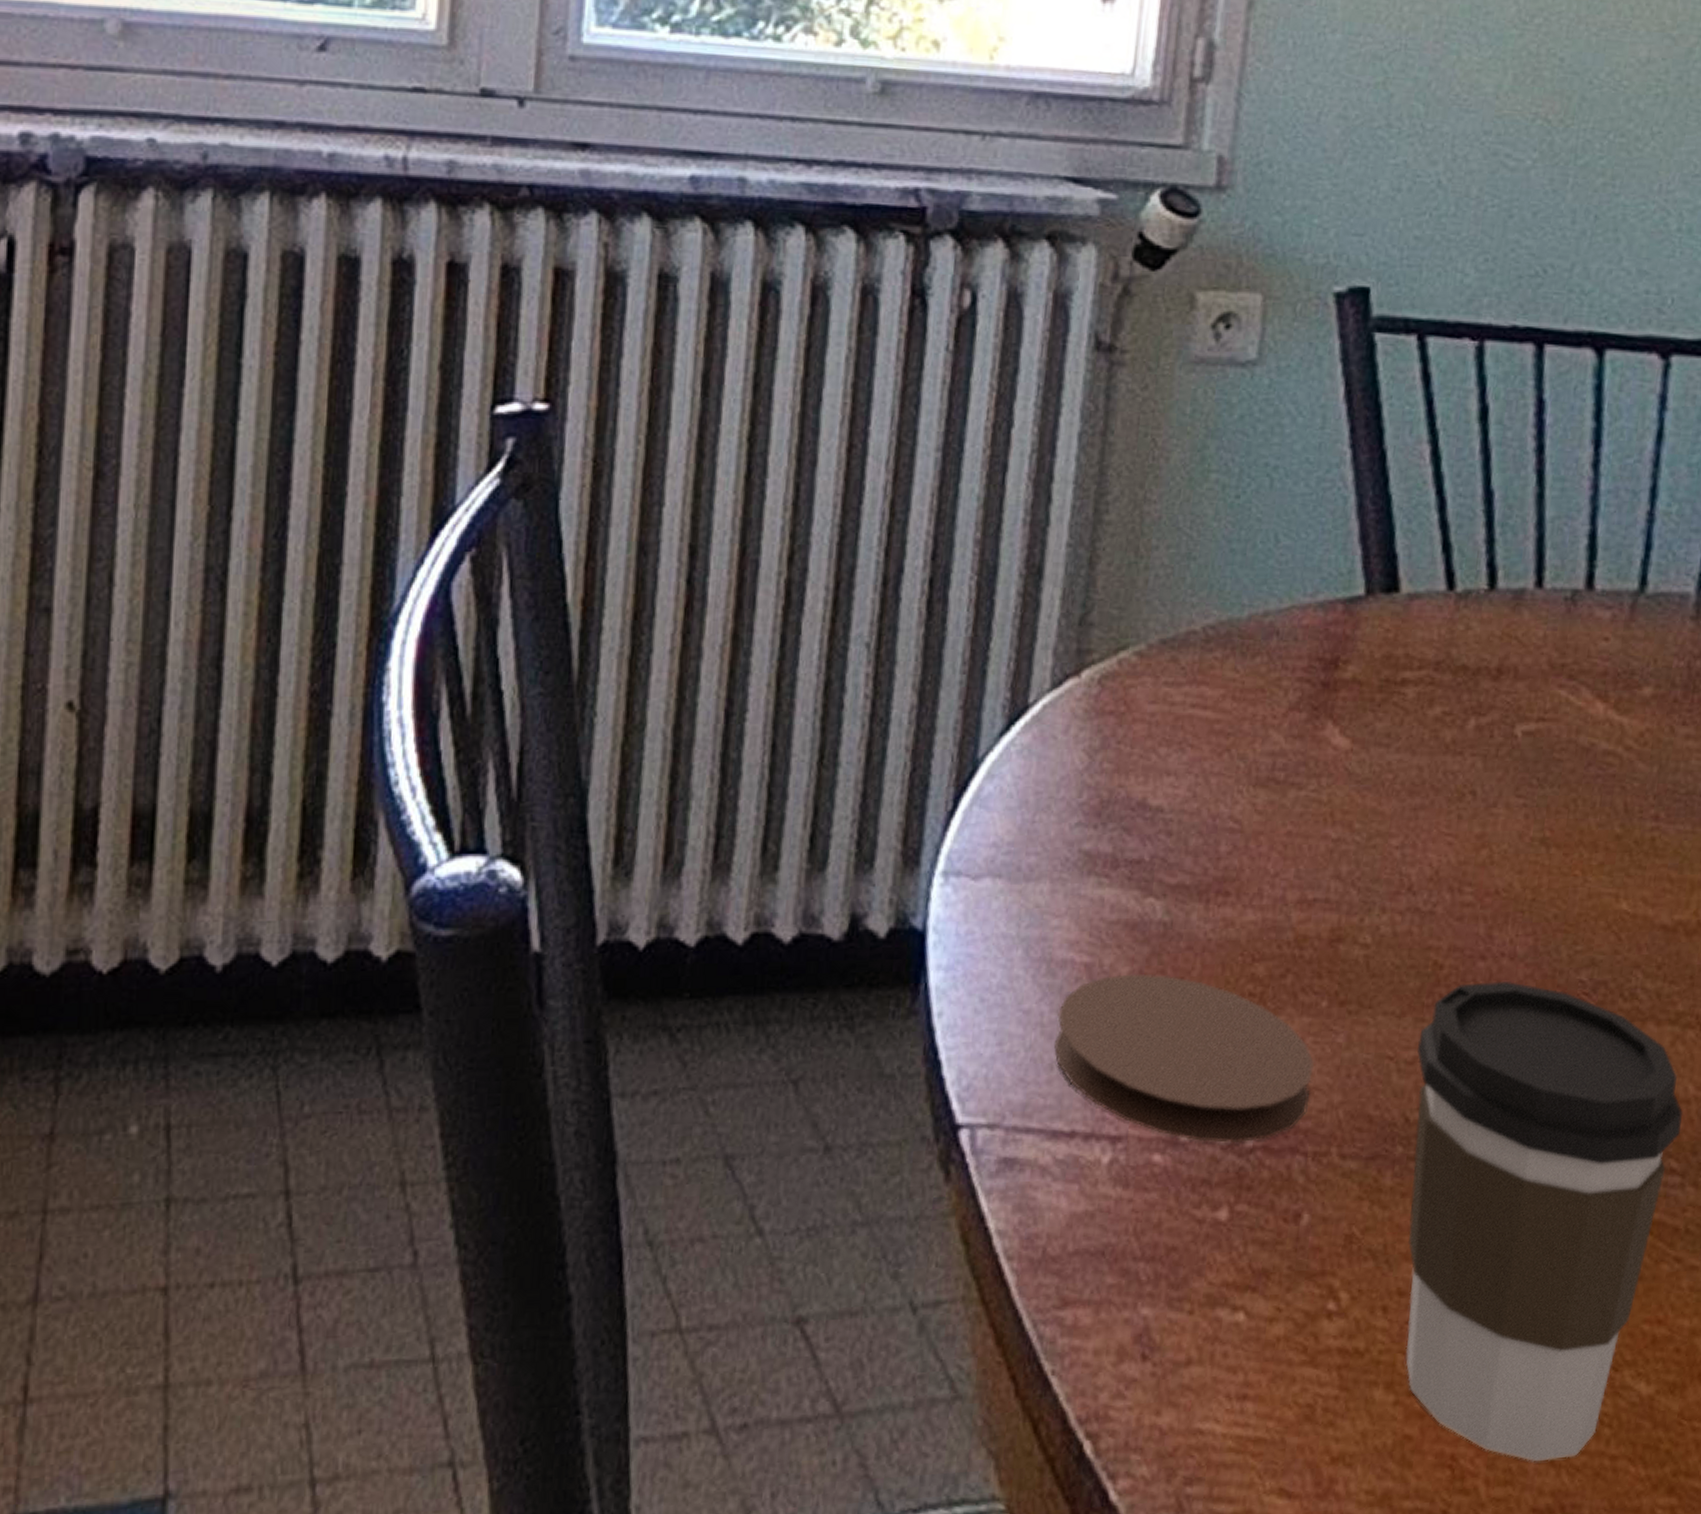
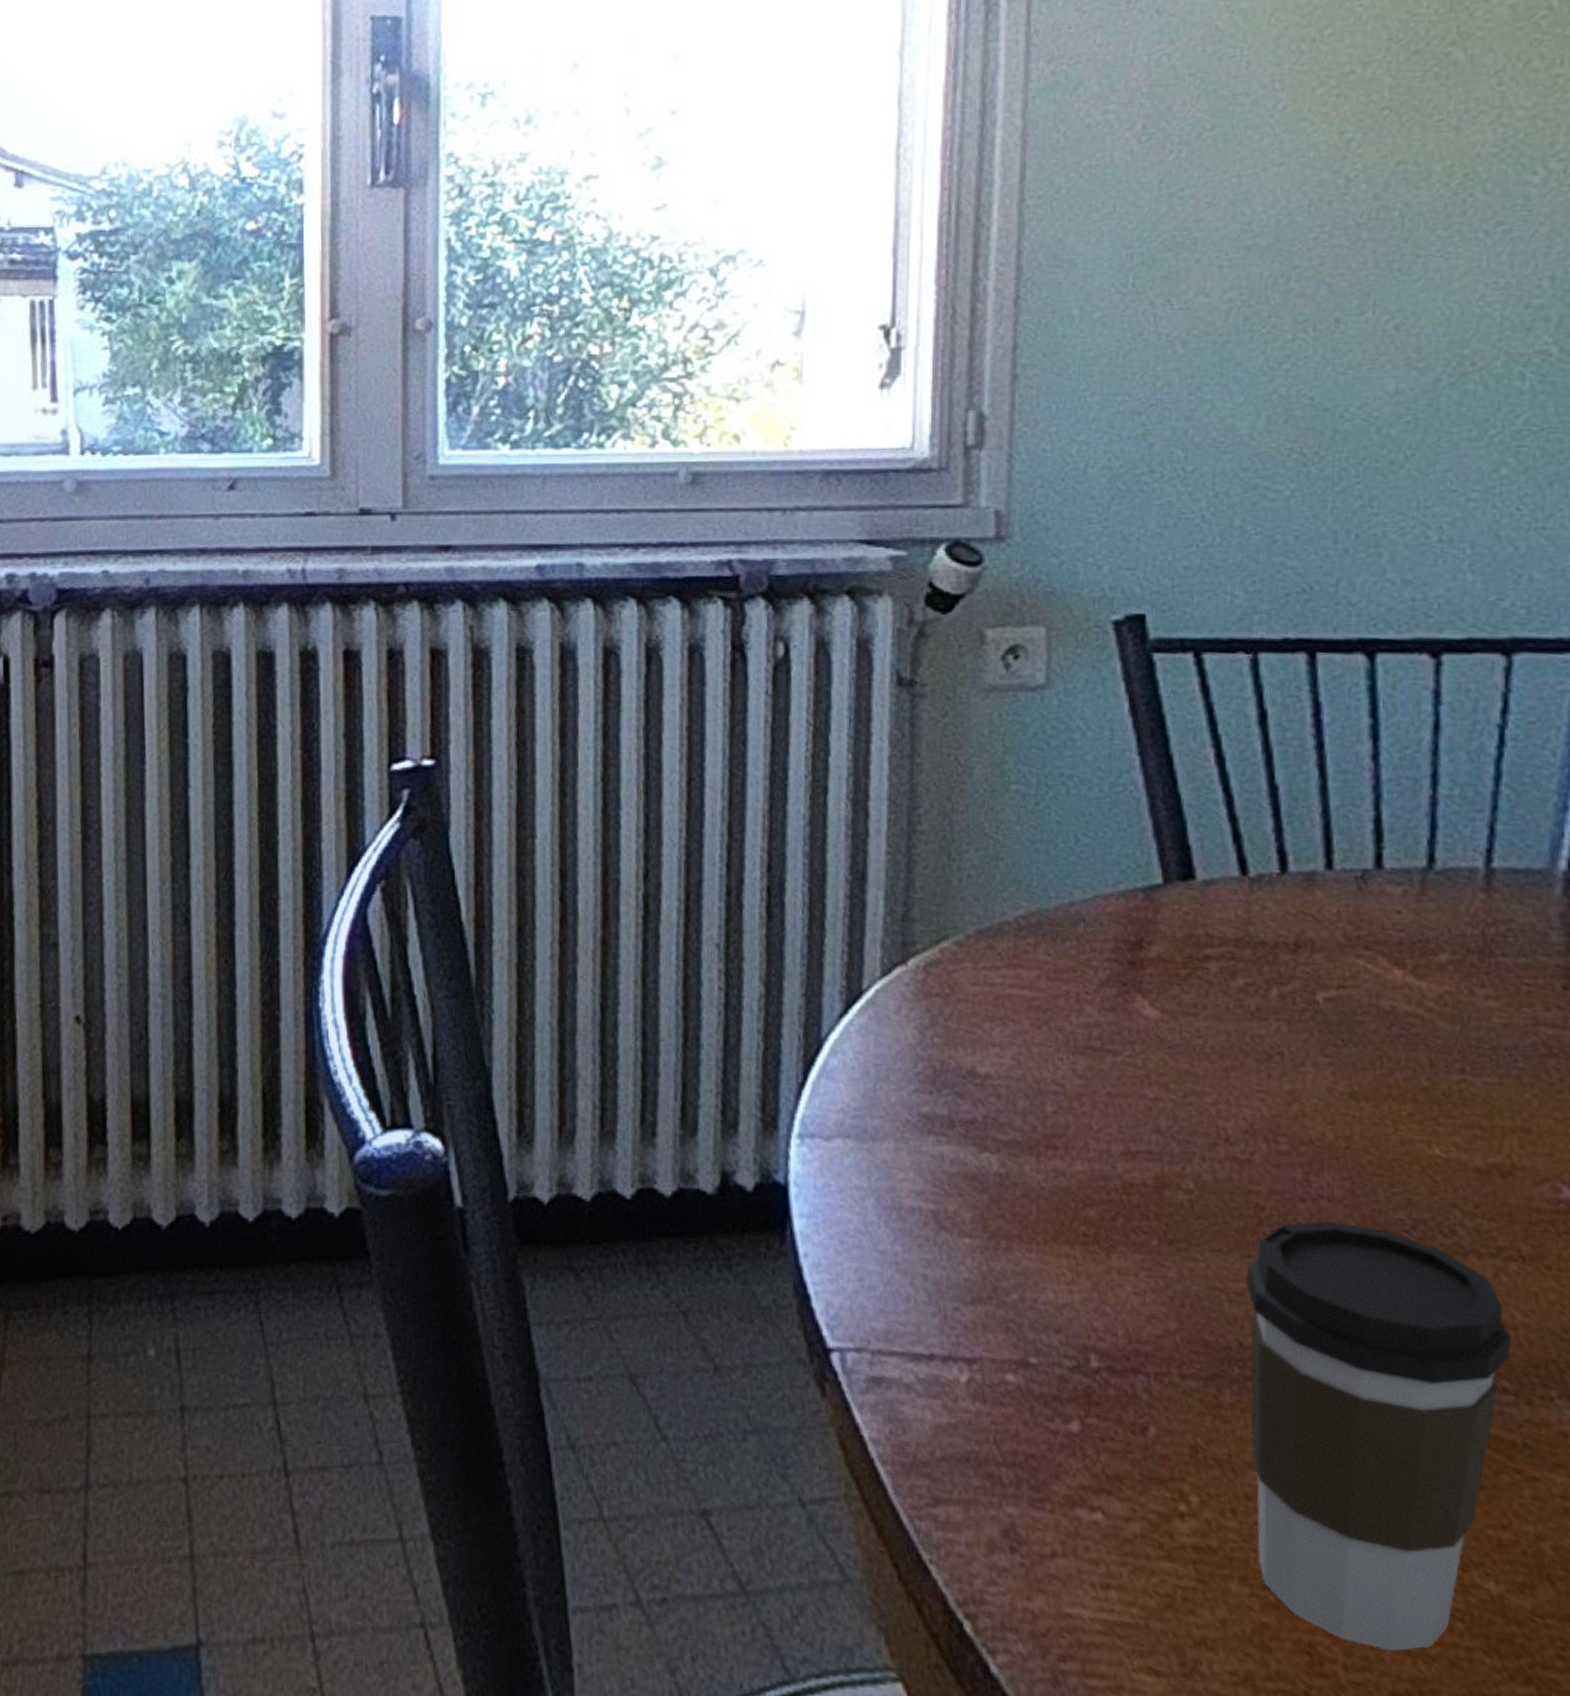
coaster: present [1054,973,1315,1144] -> none [910,1218,1150,1365]

